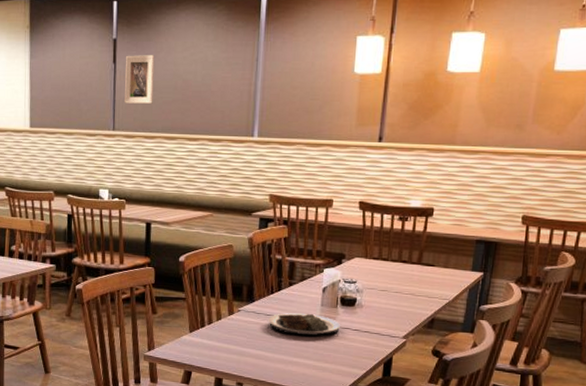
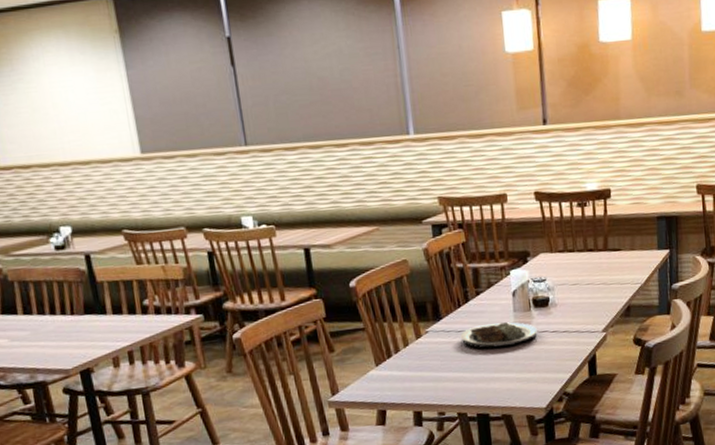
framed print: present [125,55,155,104] -> none [245,52,287,112]

